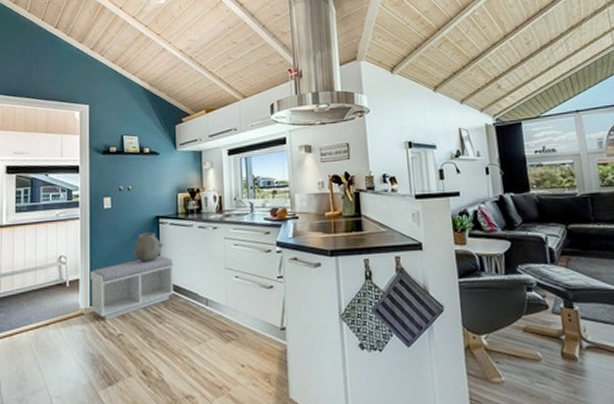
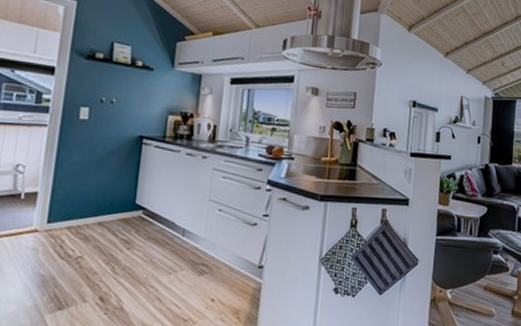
bench: present [91,256,175,320] -> none [47,178,153,240]
ceramic pot: present [133,232,164,262] -> none [107,152,144,184]

